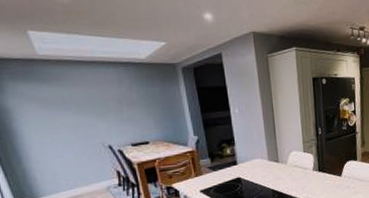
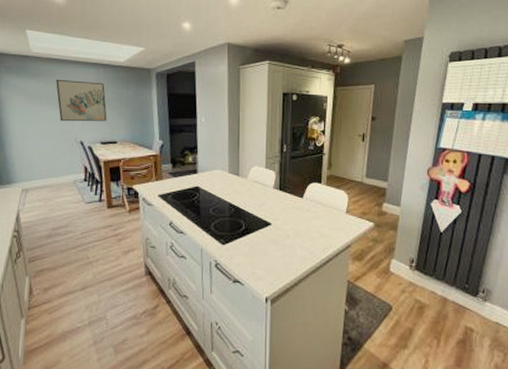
wall art: none [71,82,135,127] -> present [56,79,107,122]

